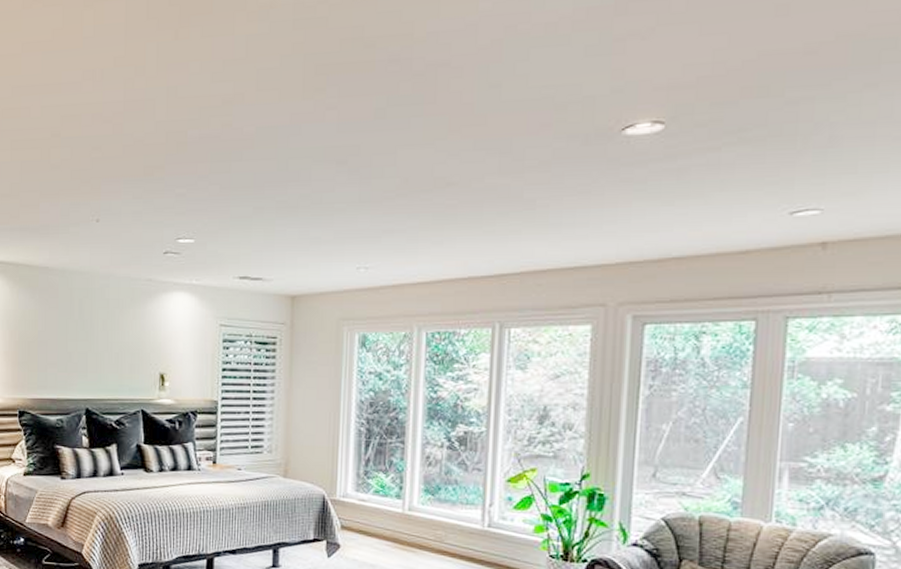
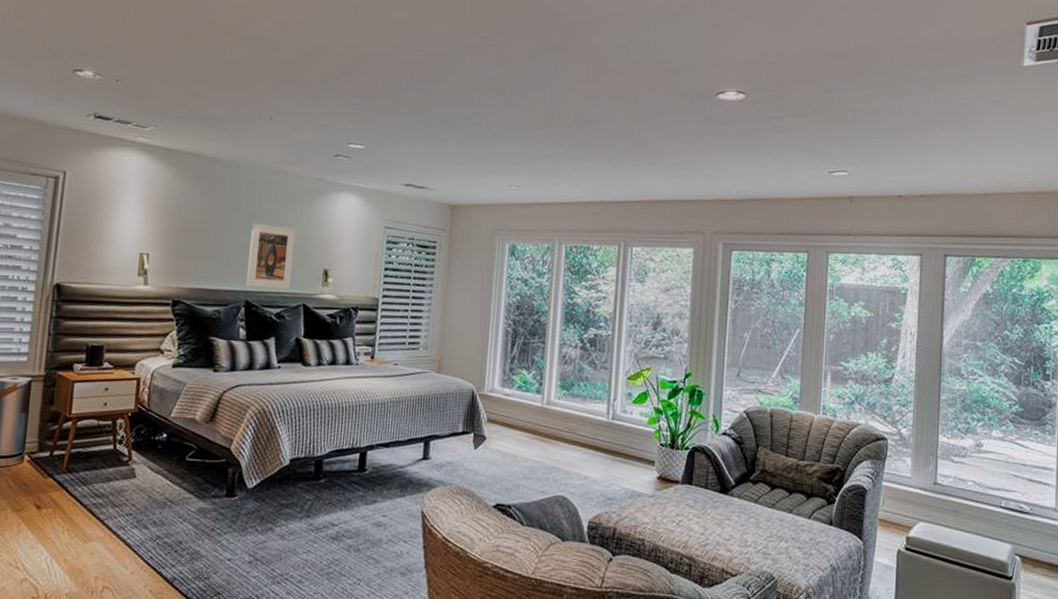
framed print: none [85,331,130,396] -> present [245,223,296,289]

